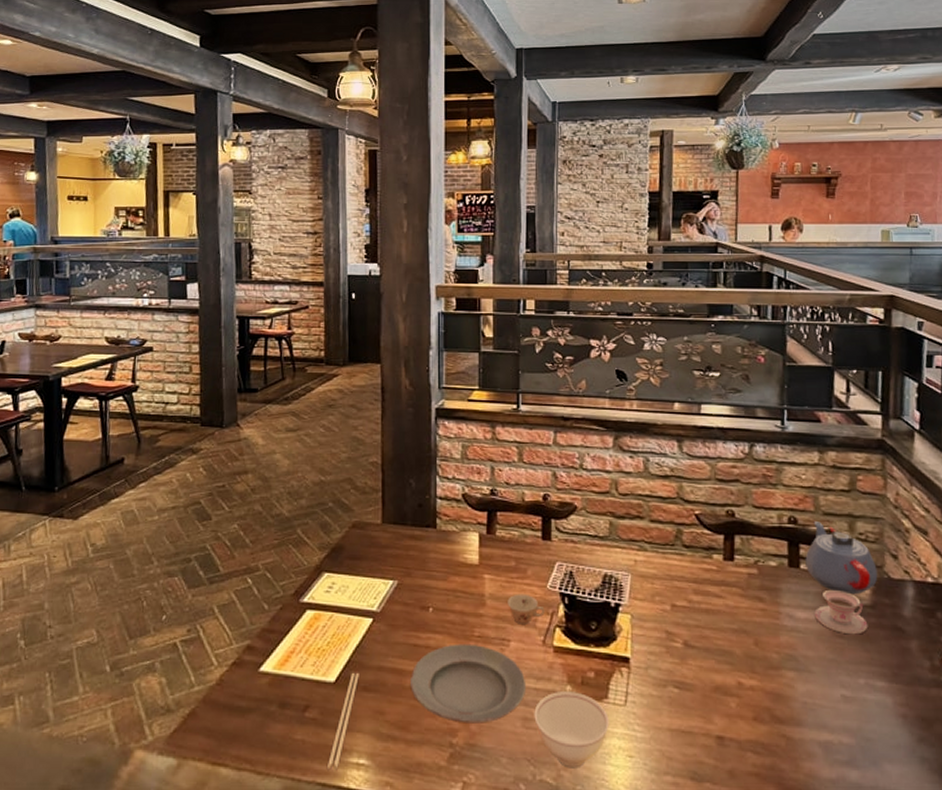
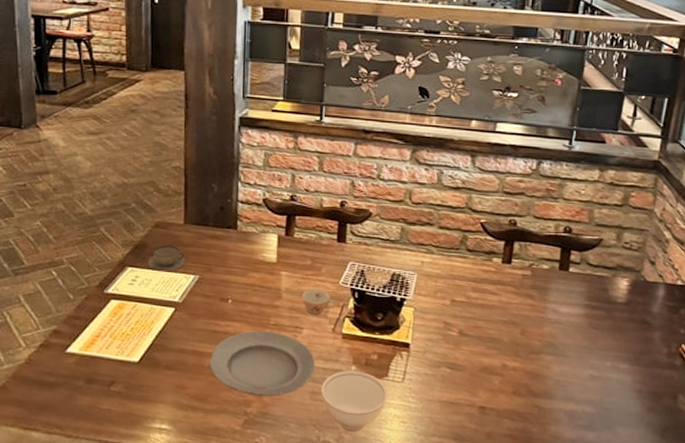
chopsticks: present [326,673,359,770] -> none [131,355,162,433]
teacup: none [345,547,384,576] -> present [148,245,186,271]
teapot: present [805,522,878,594] -> none [574,231,636,293]
teacup: present [814,589,868,635] -> none [576,289,621,327]

